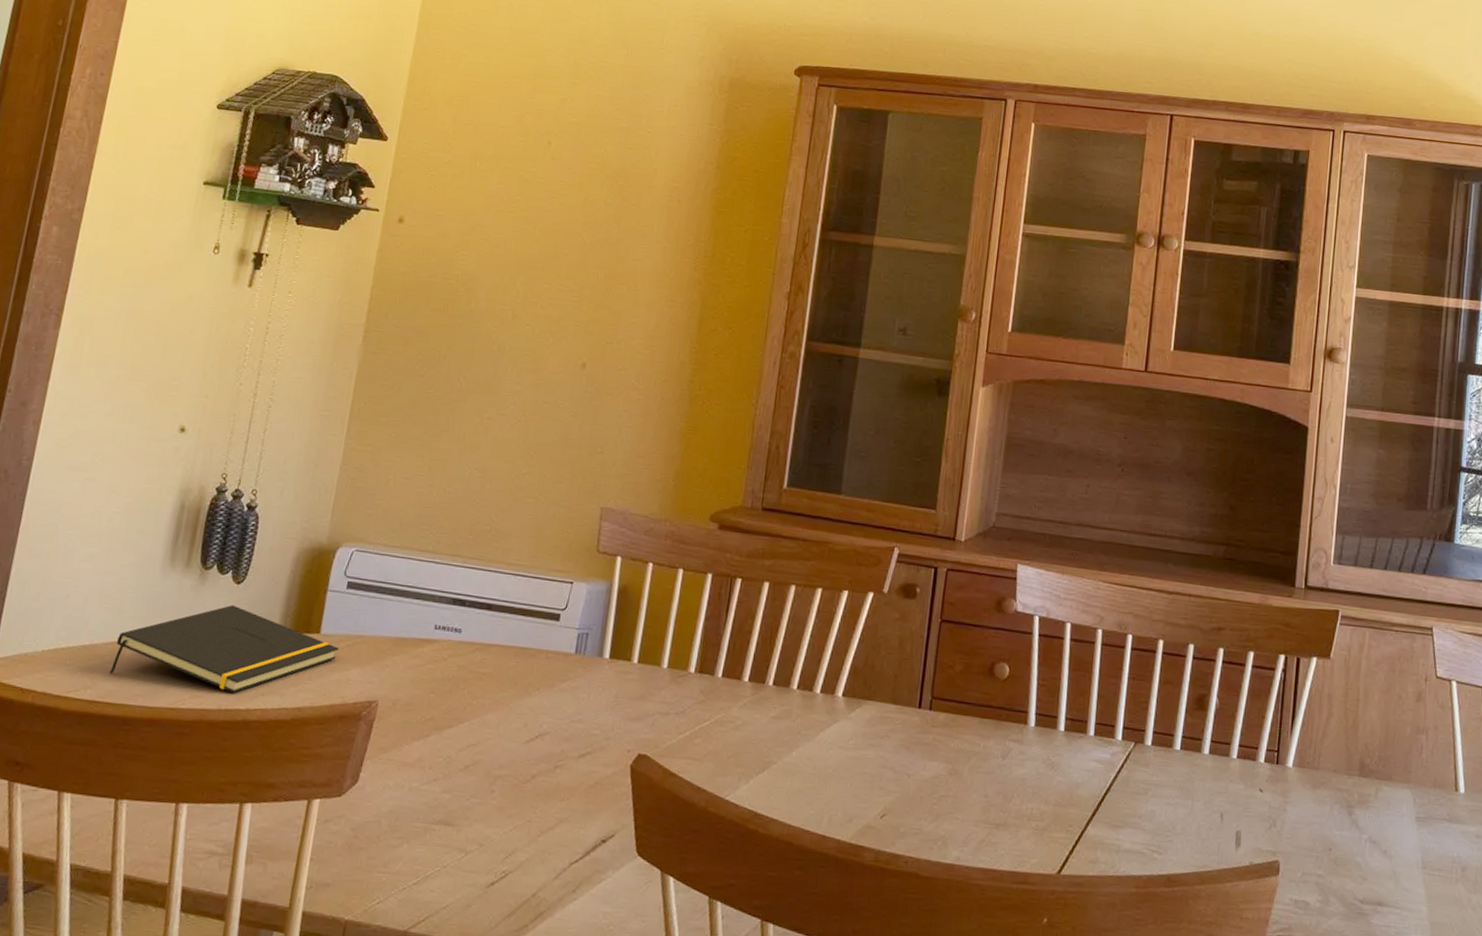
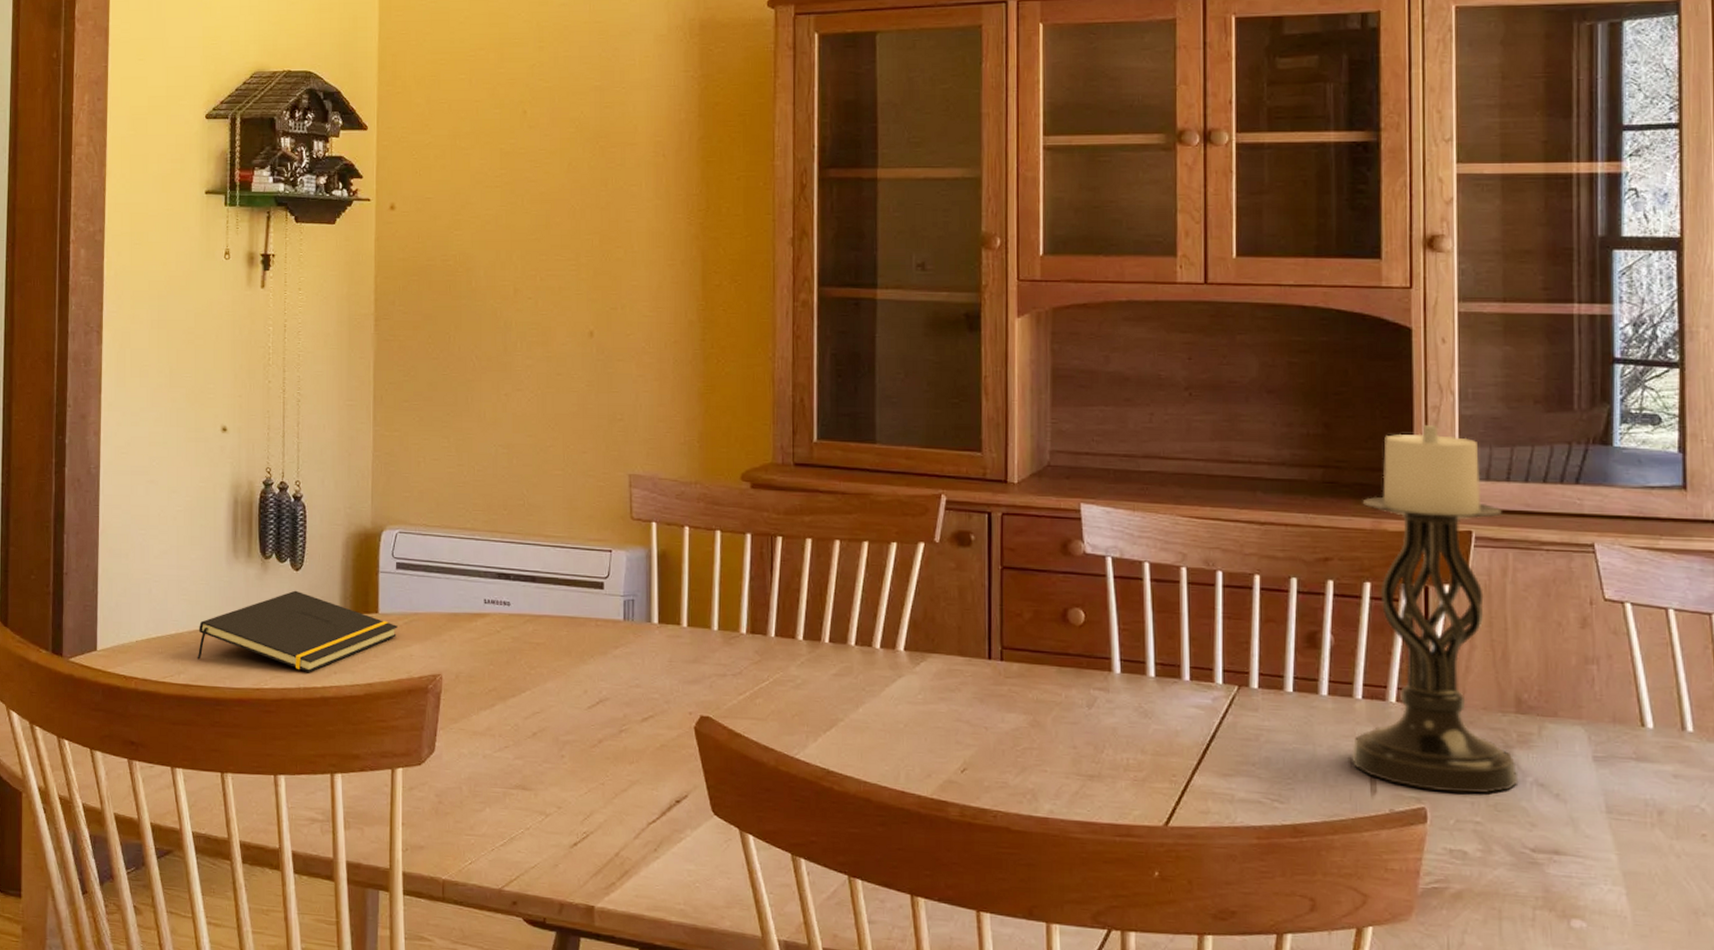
candle holder: none [1223,513,1364,849] -> present [1352,424,1519,794]

